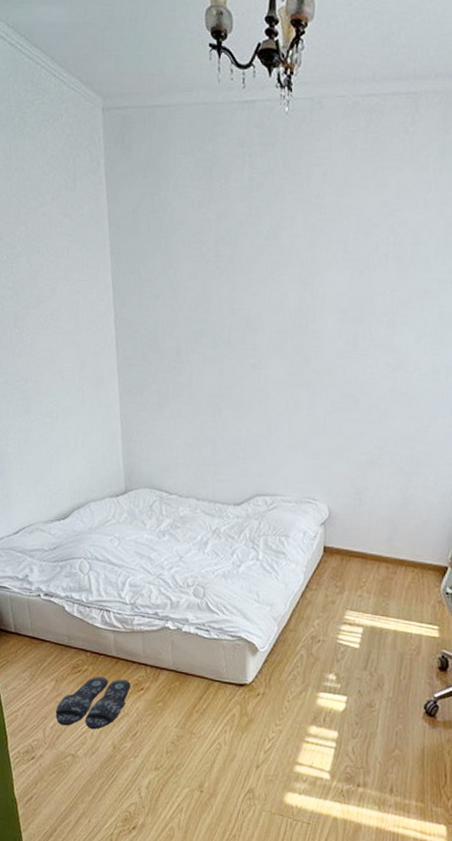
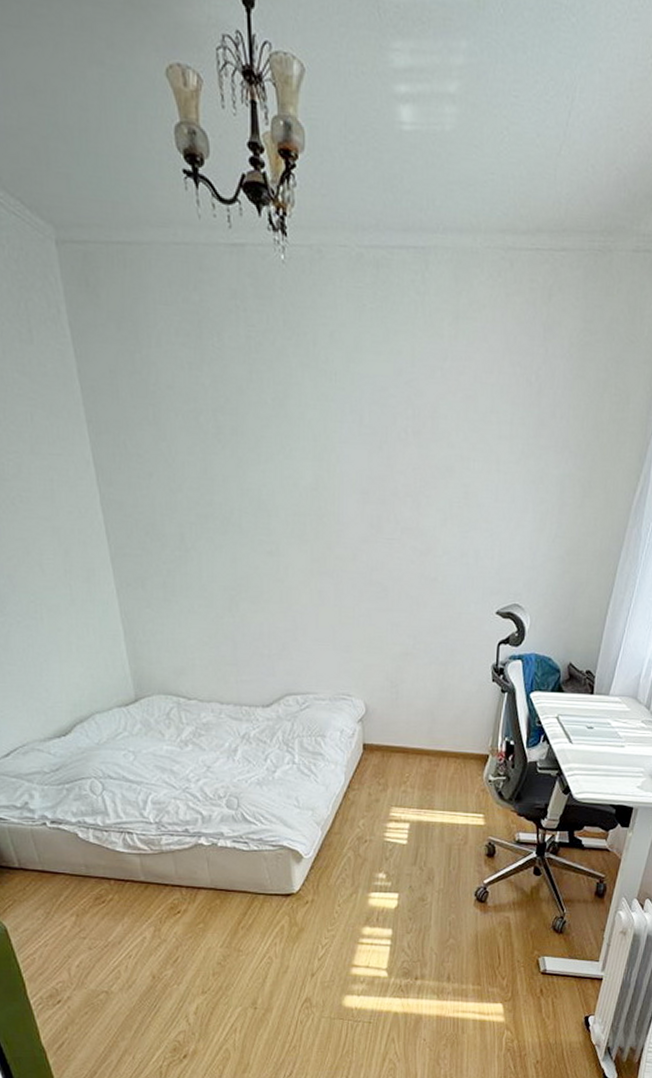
slippers: present [56,676,131,729] -> none [80,904,165,962]

